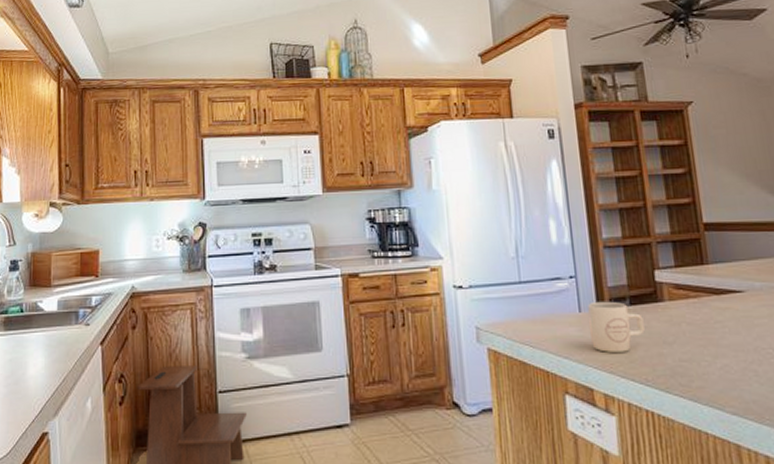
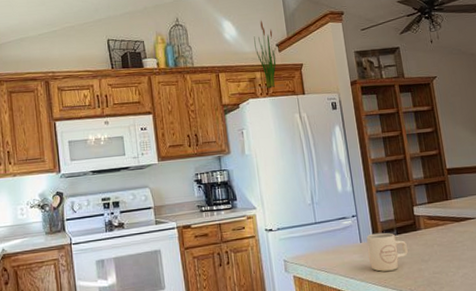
plant: none [450,24,481,109] -> present [254,20,278,89]

